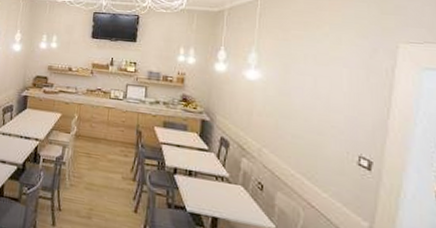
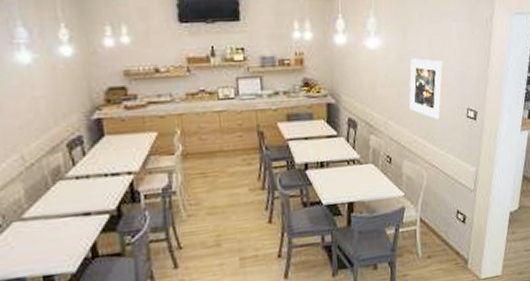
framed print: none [288,95,330,161] -> present [409,58,444,120]

